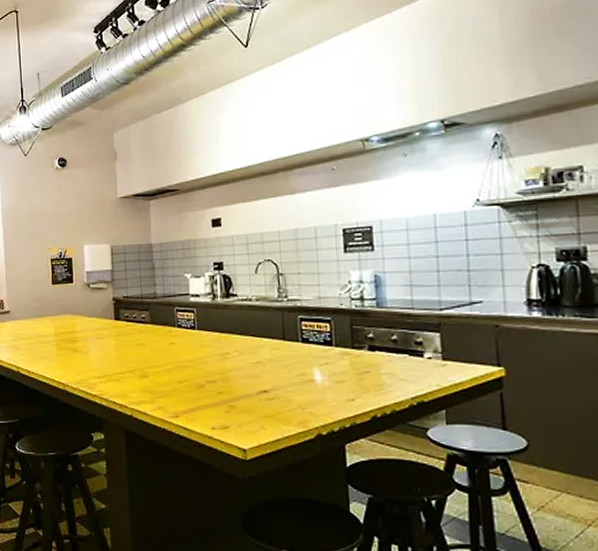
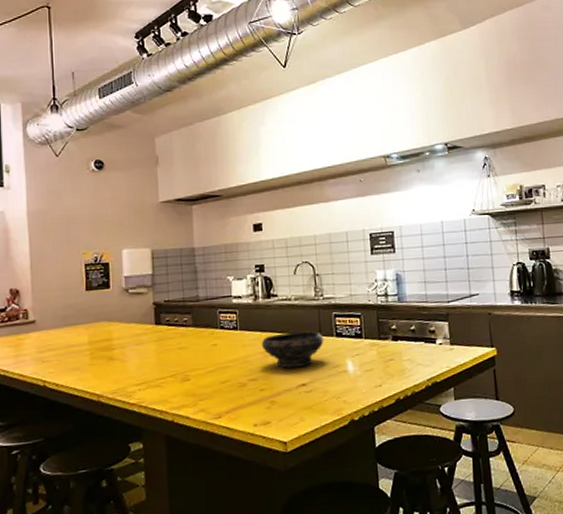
bowl: none [219,334,288,373] -> present [261,331,324,369]

